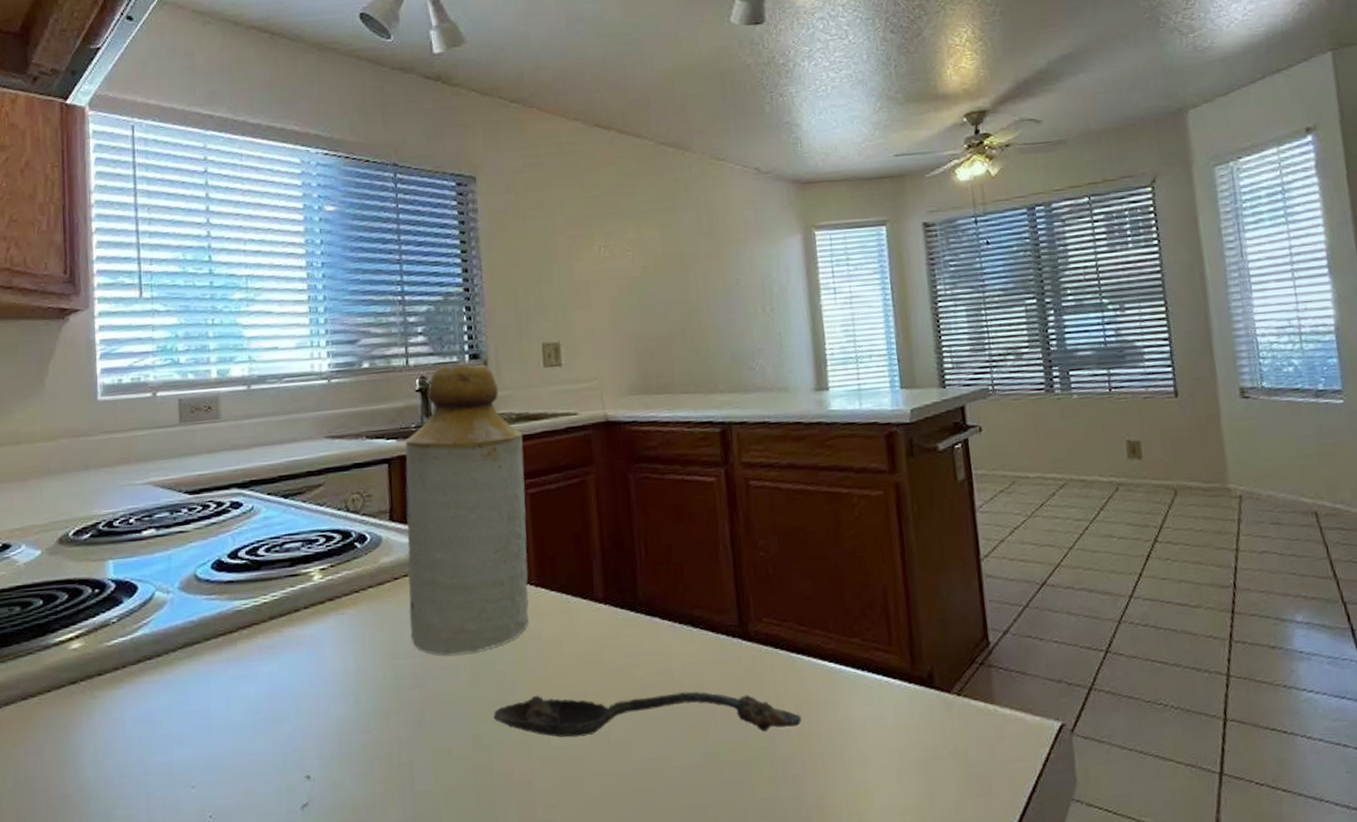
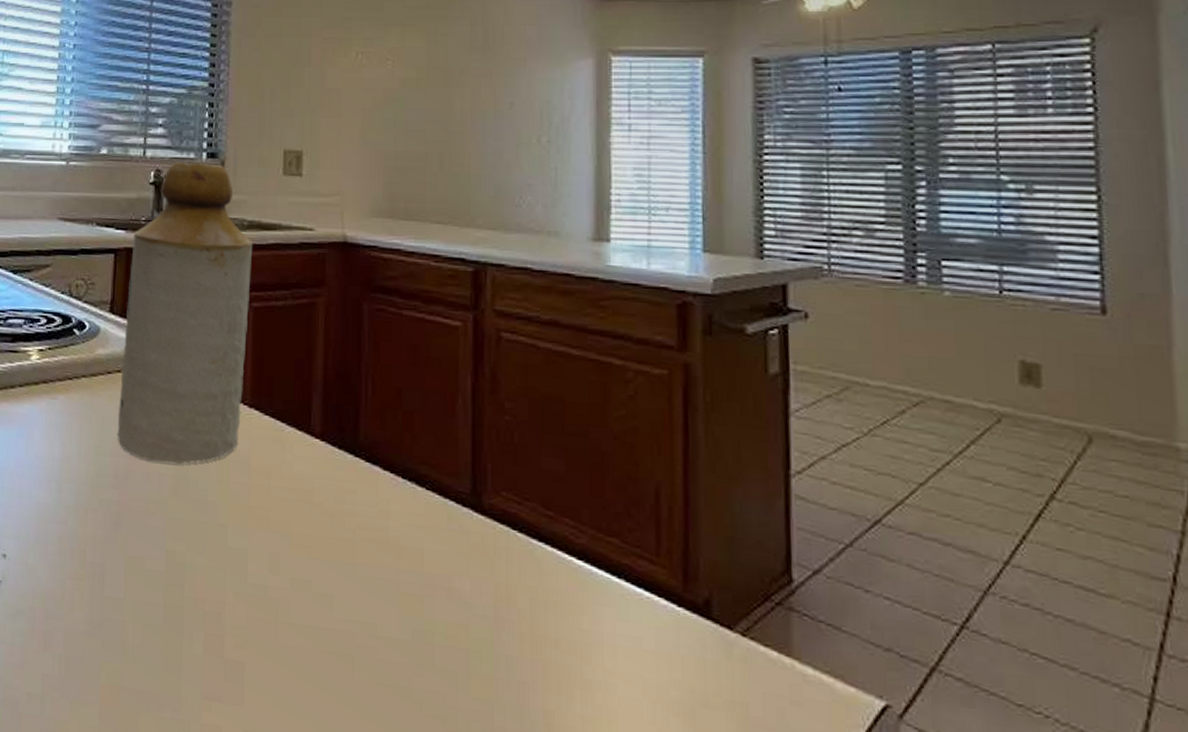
spoon: present [493,691,801,738] -> none [190,523,536,625]

